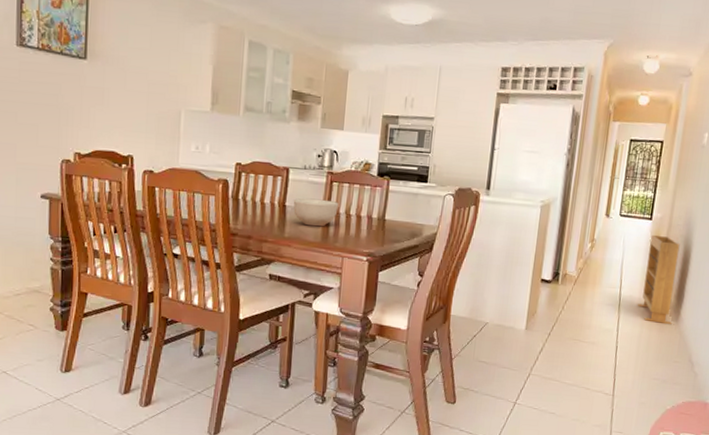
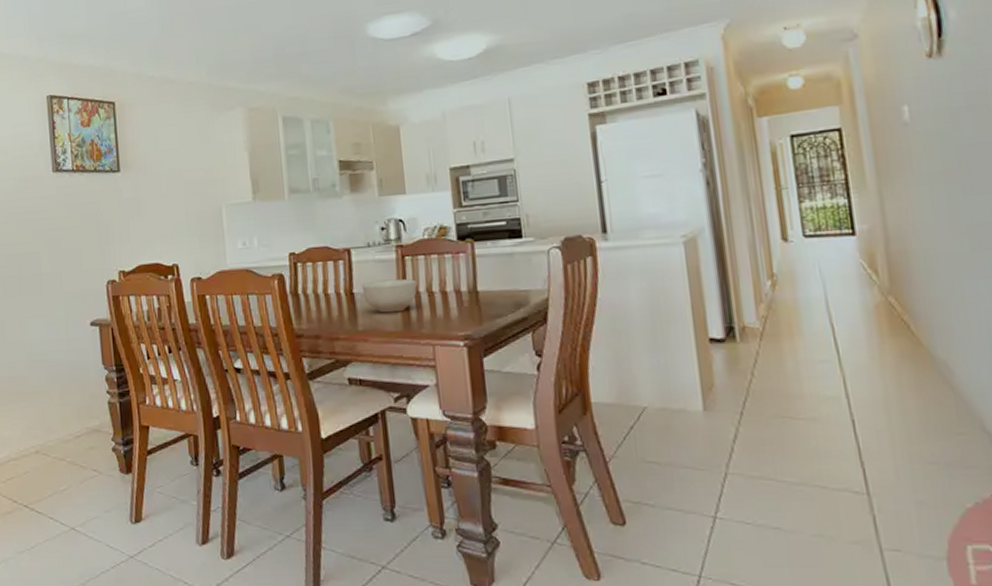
shoe rack: present [638,234,680,325] -> none [861,254,934,380]

